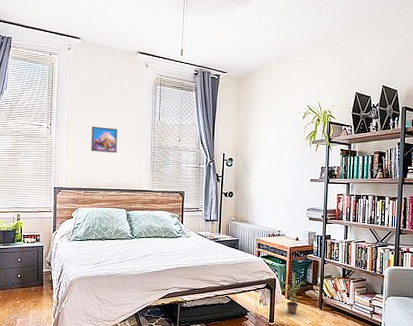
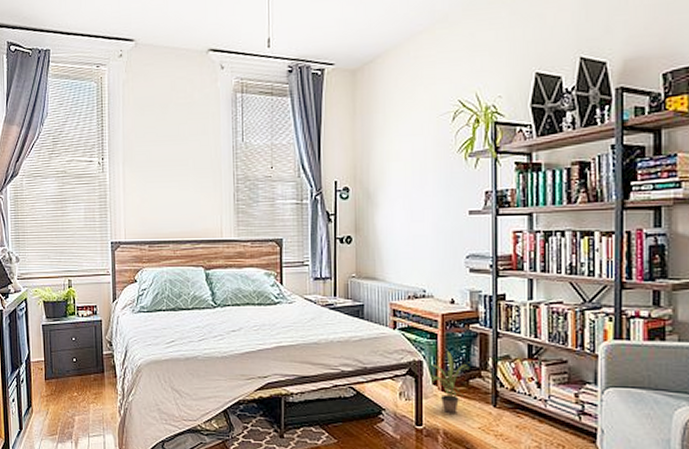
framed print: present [91,126,117,154] -> none [154,156,188,192]

